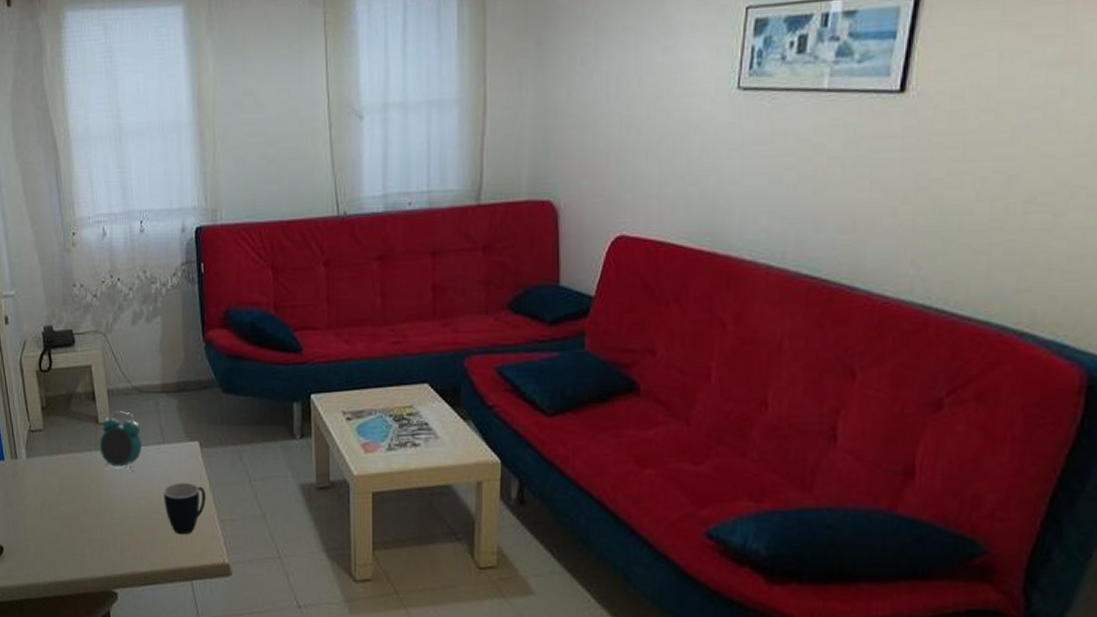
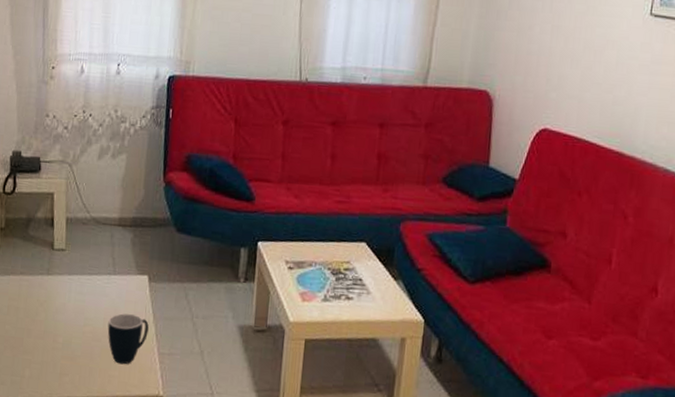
alarm clock: present [99,411,142,472] -> none [51,239,93,300]

